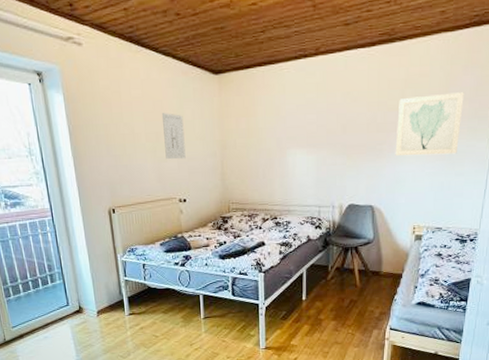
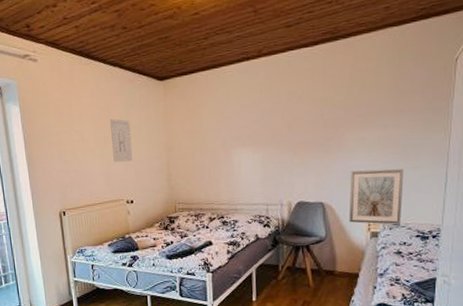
wall art: present [395,92,464,157] -> none [344,85,415,152]
picture frame: none [395,174,448,228] -> present [348,169,404,225]

